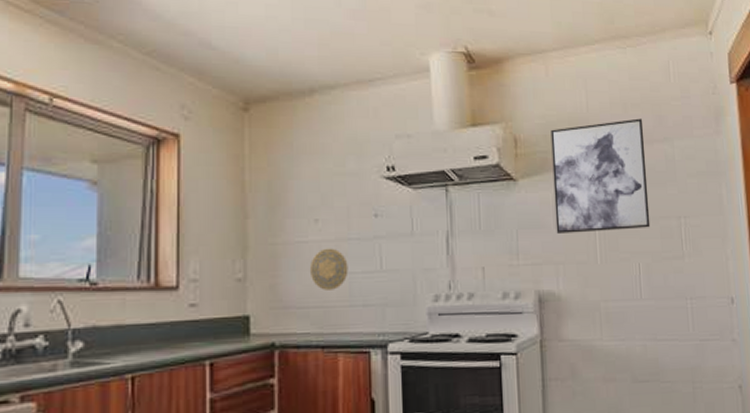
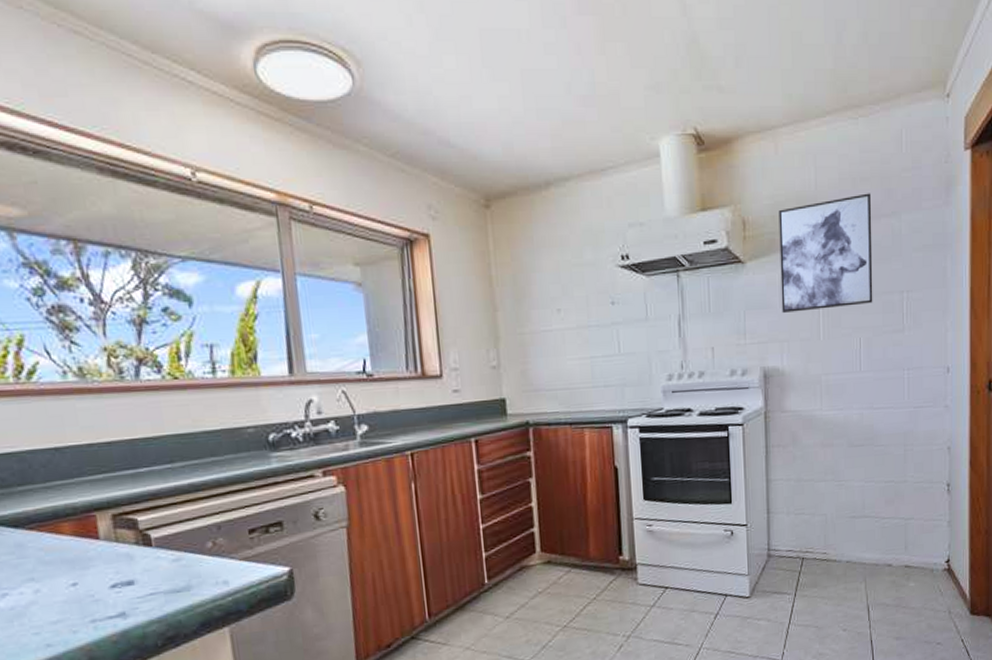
decorative plate: present [309,248,348,290] -> none [555,335,590,374]

